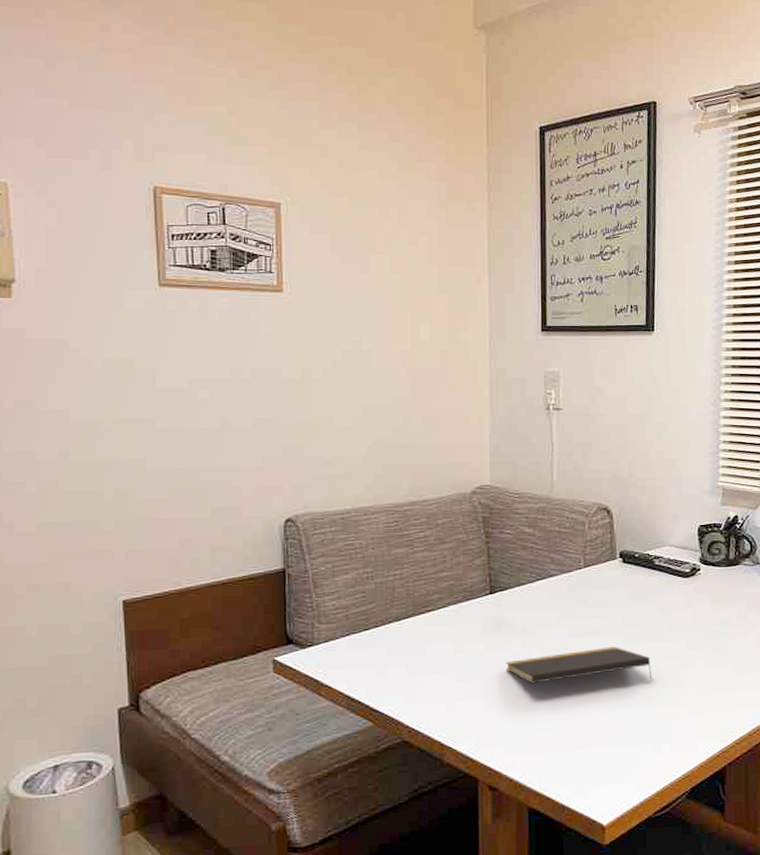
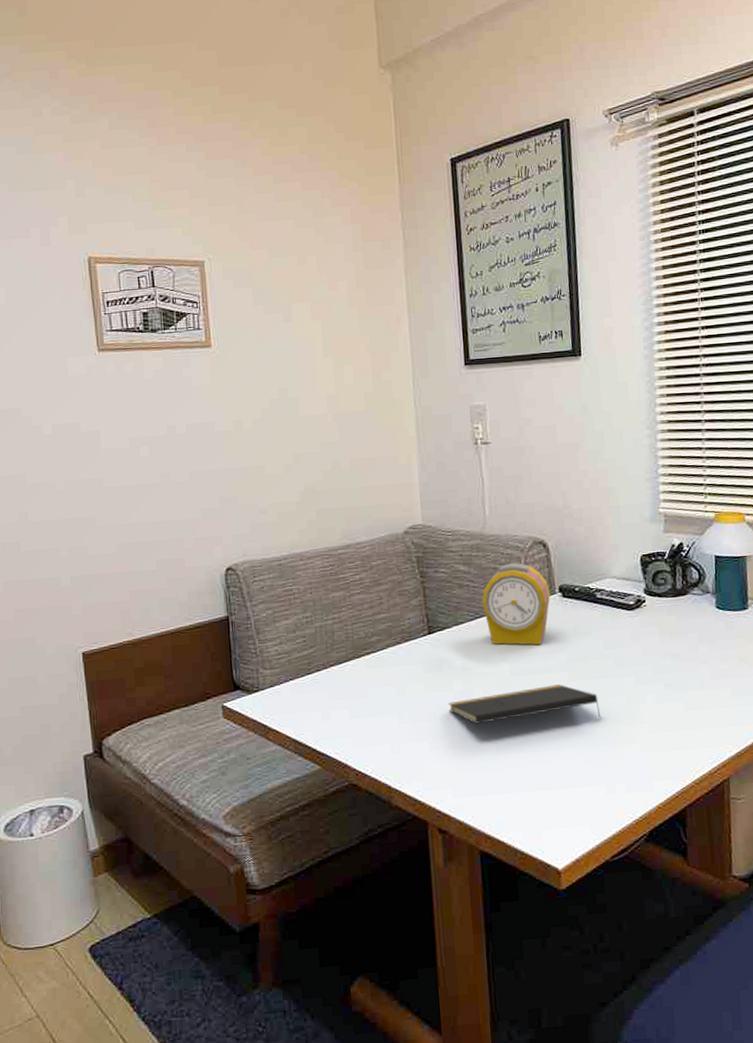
alarm clock: none [544,528,611,608] -> present [481,563,551,645]

